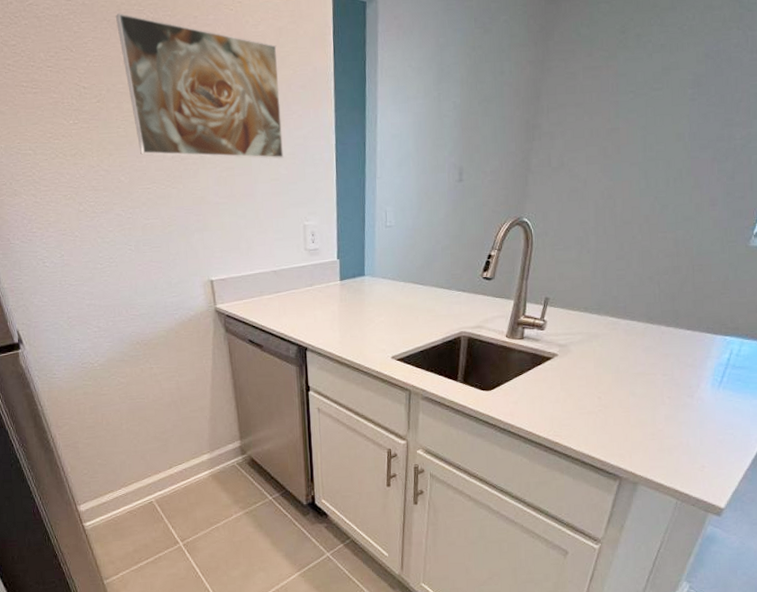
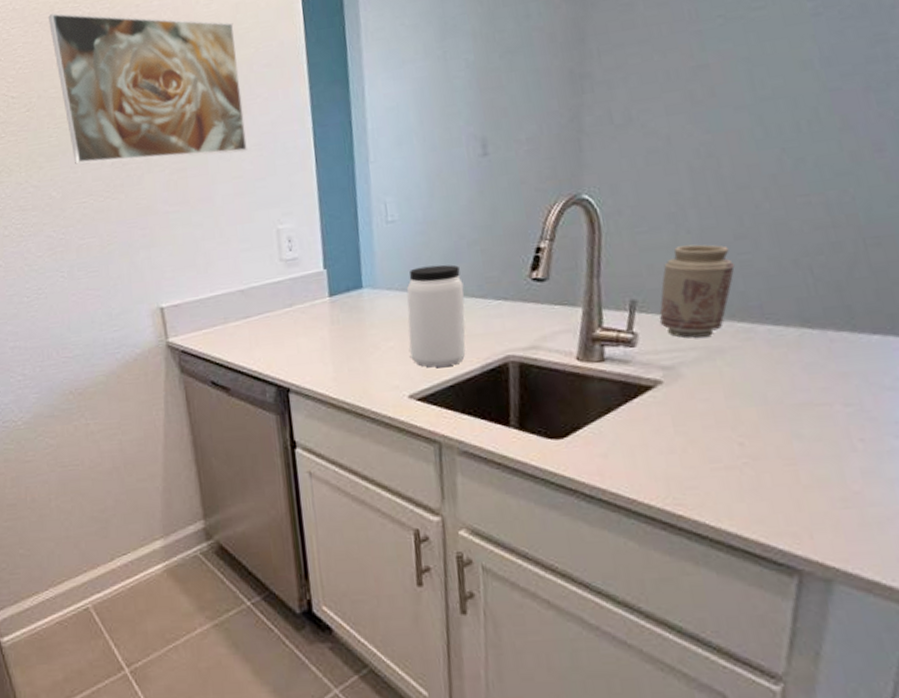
jar: none [395,262,436,337] -> present [406,264,466,368]
vase: none [561,261,613,326] -> present [659,244,735,338]

